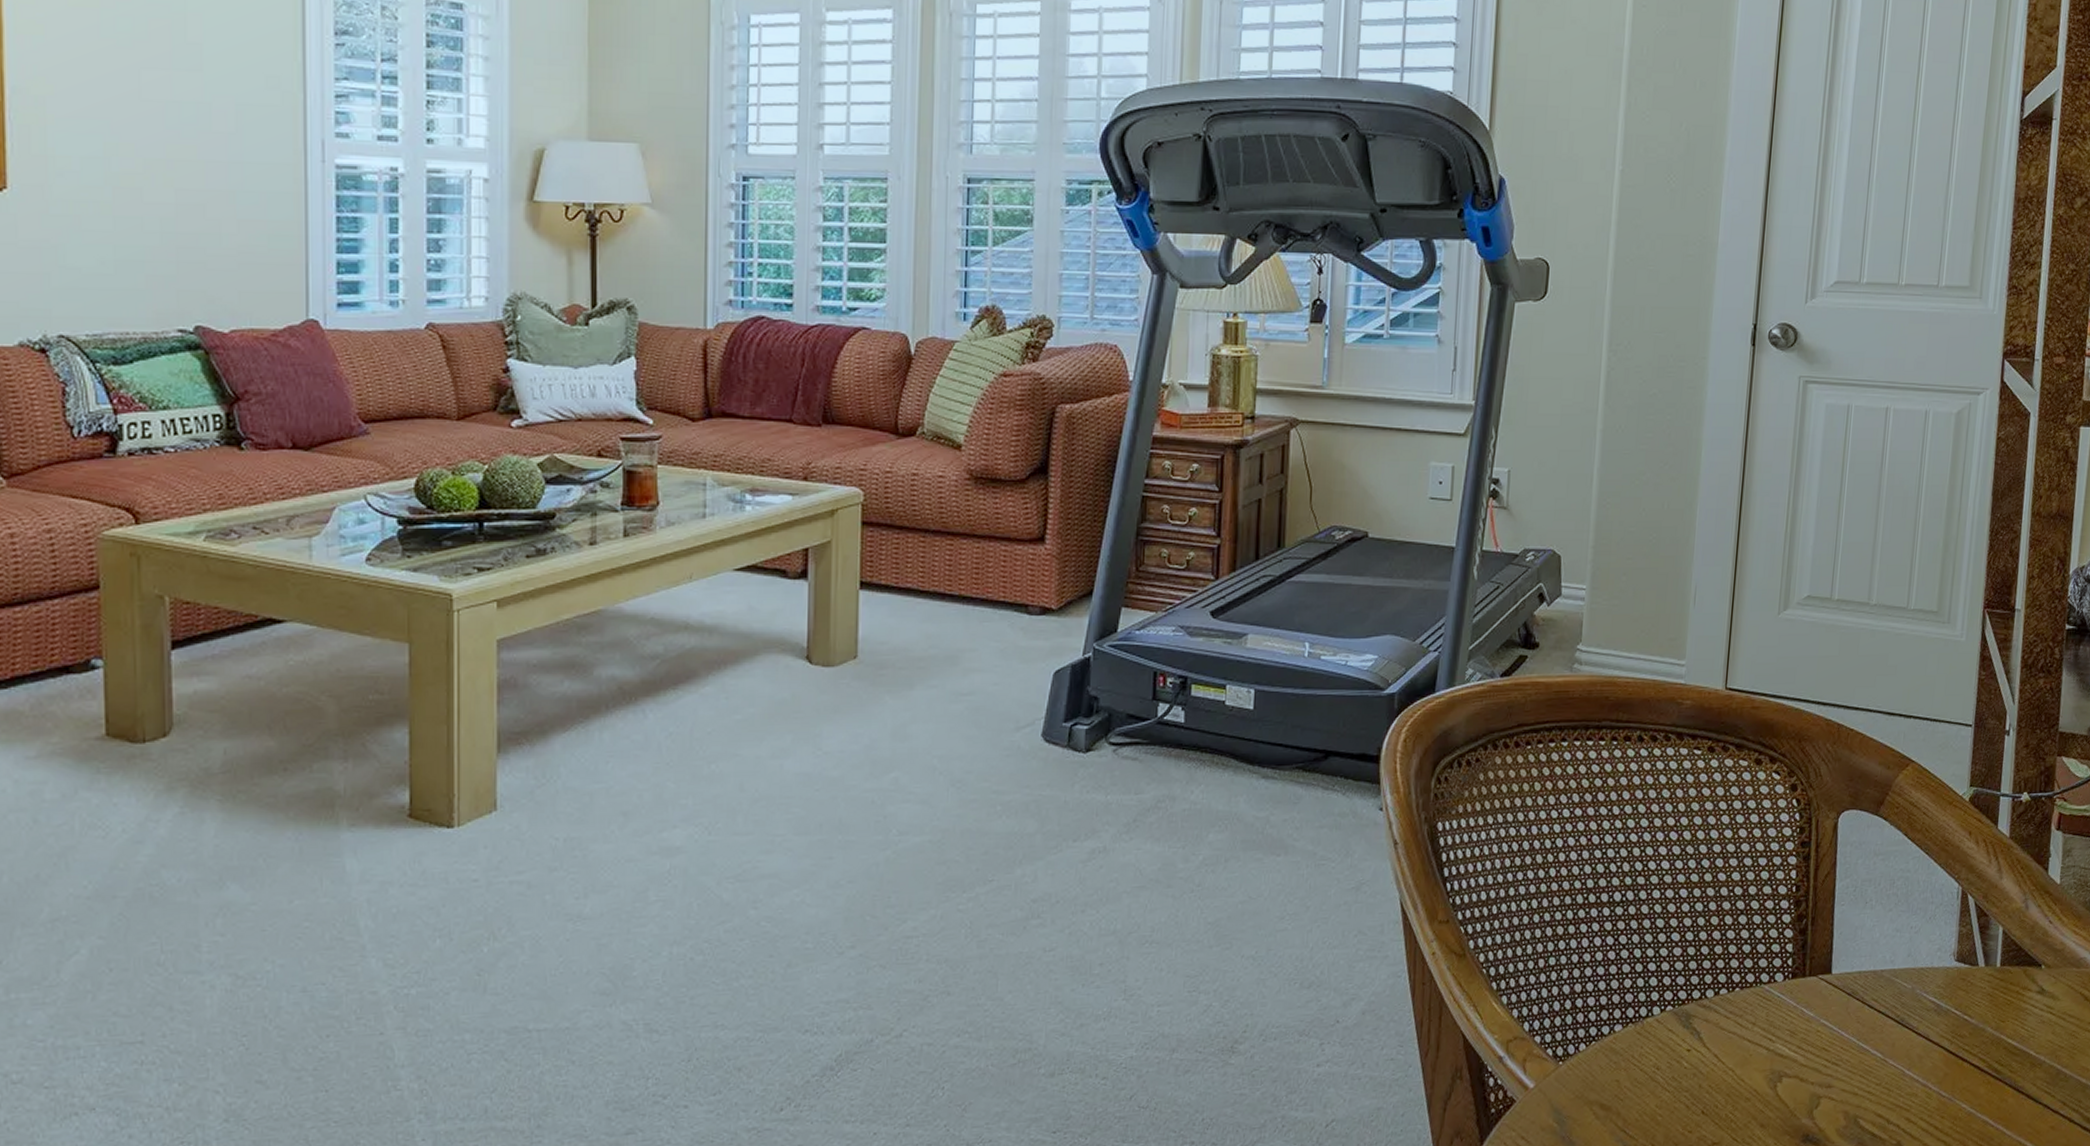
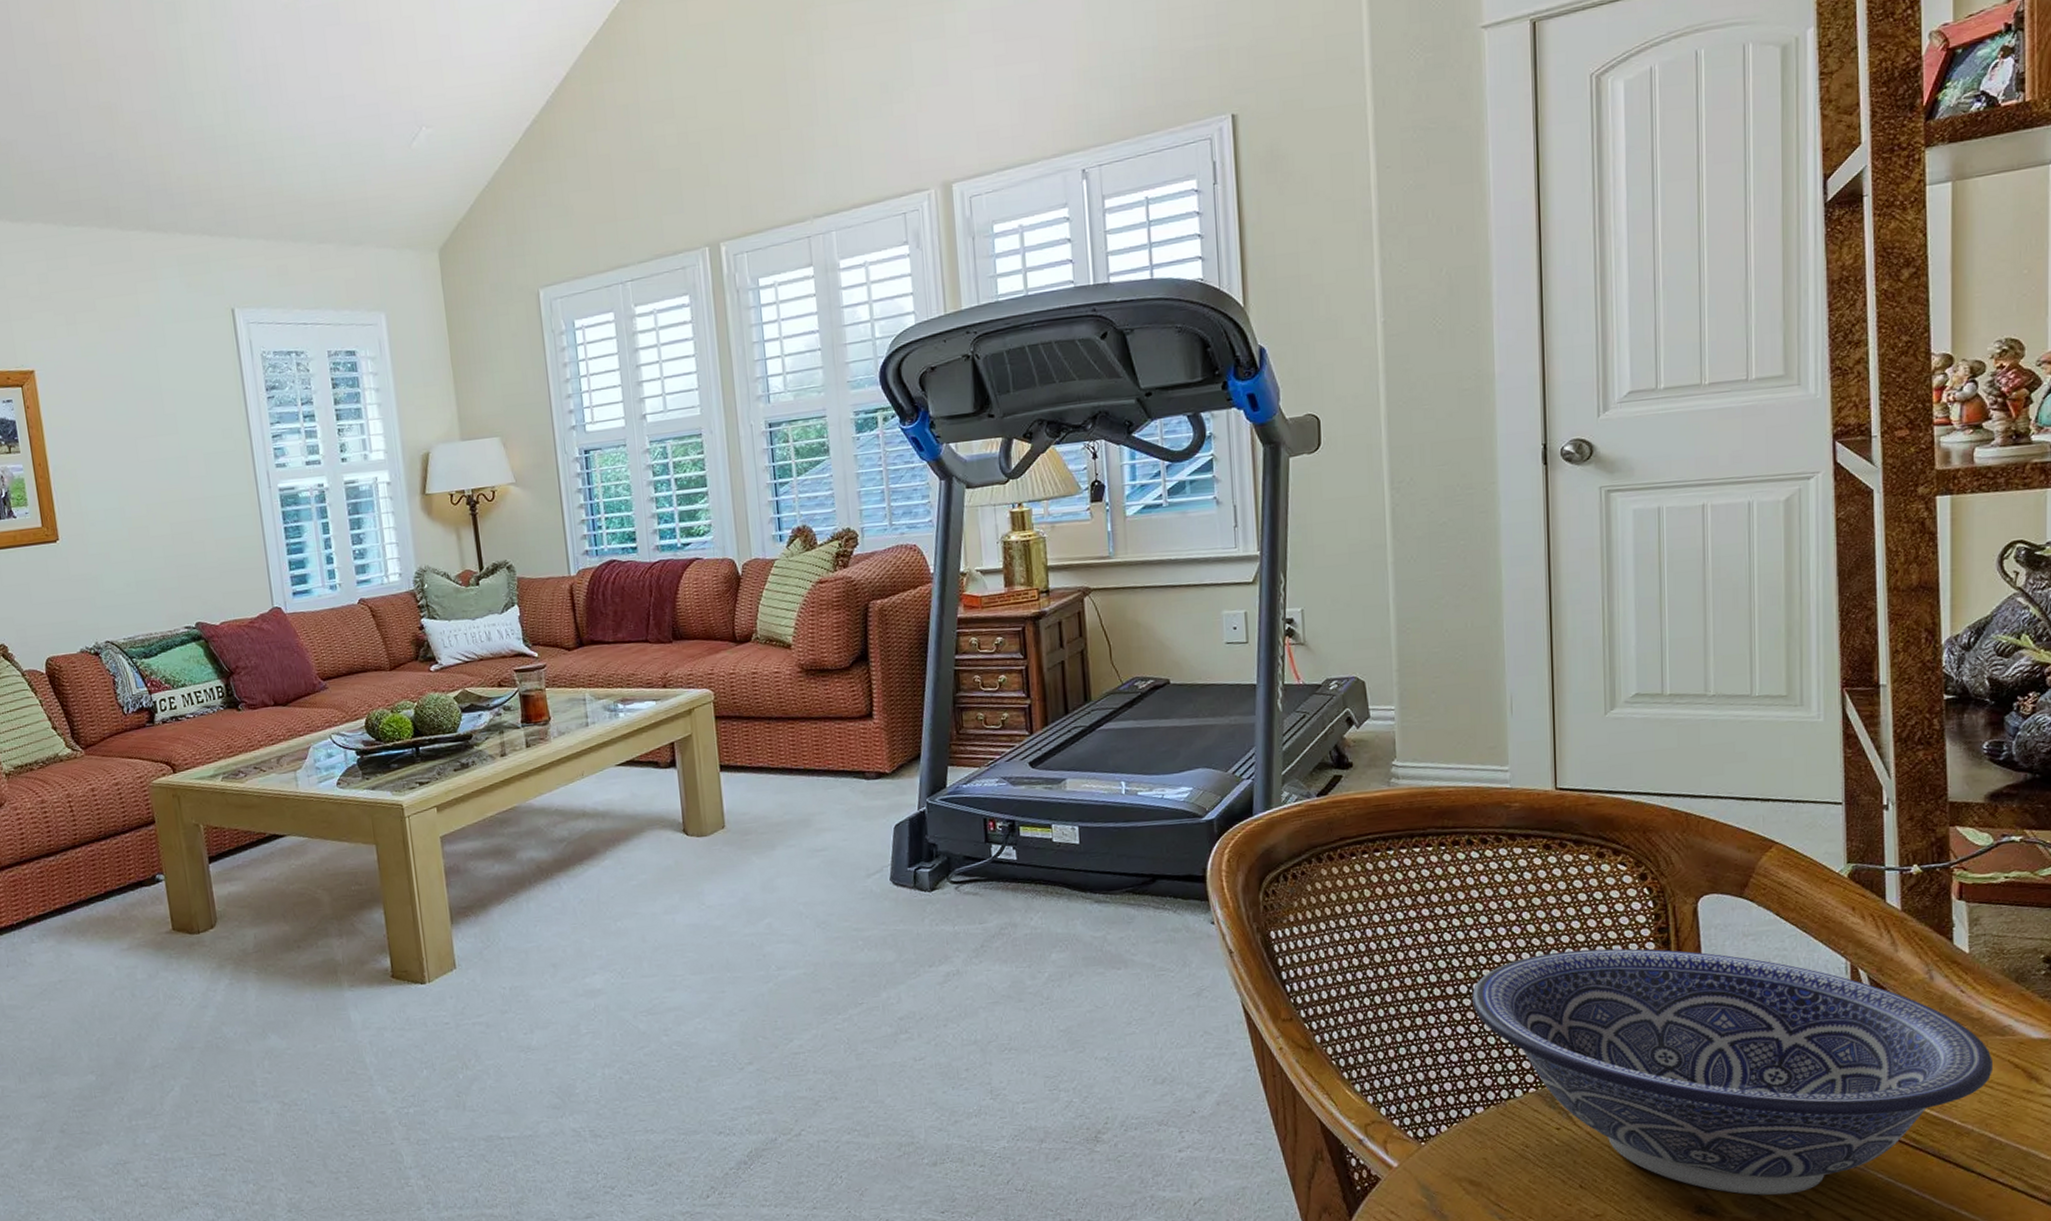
decorative bowl: none [1624,860,2068,1125] -> present [1472,948,1992,1196]

